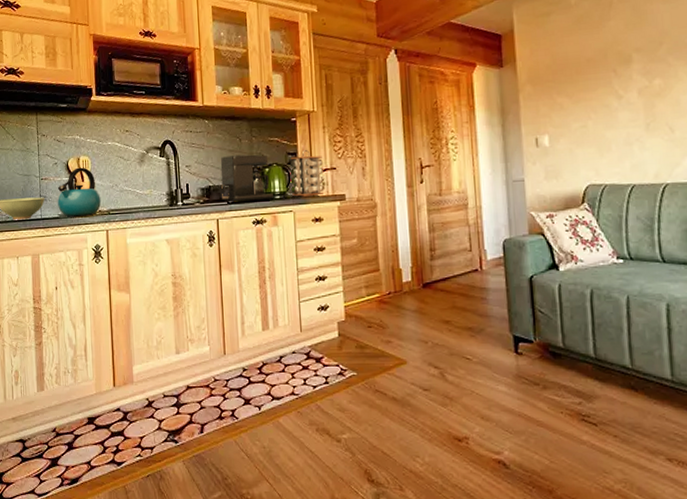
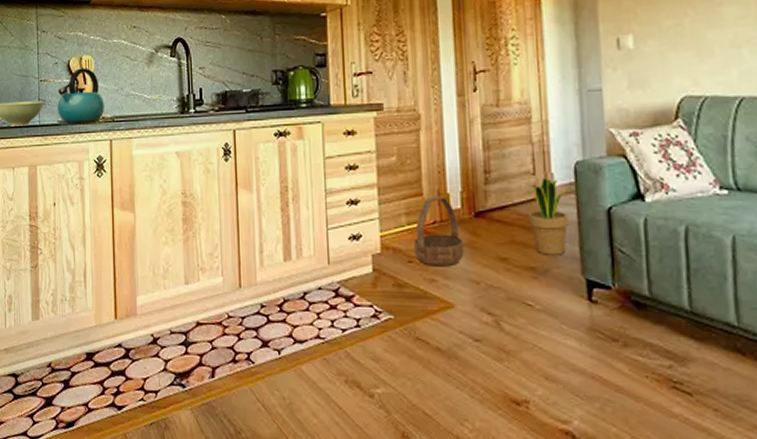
coffee maker: present [220,154,273,202] -> none [238,55,299,110]
spice rack: present [290,149,324,197] -> none [319,49,358,106]
basket: none [373,271,415,330] -> present [414,196,464,267]
potted plant: none [466,253,502,317] -> present [527,177,572,255]

